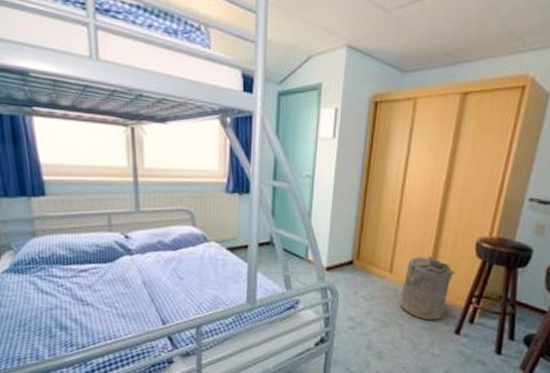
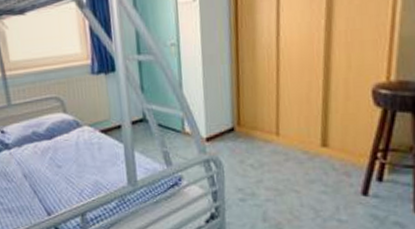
laundry hamper: present [400,256,455,320] -> none [293,112,352,183]

